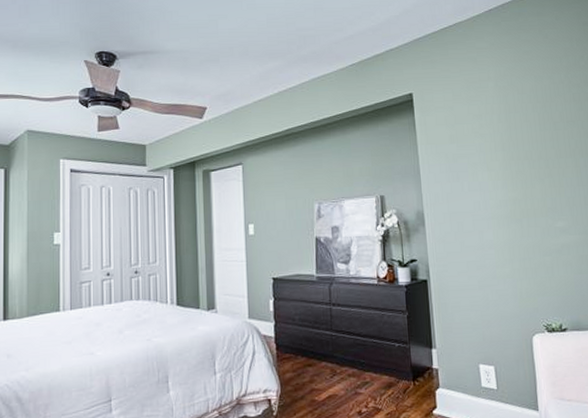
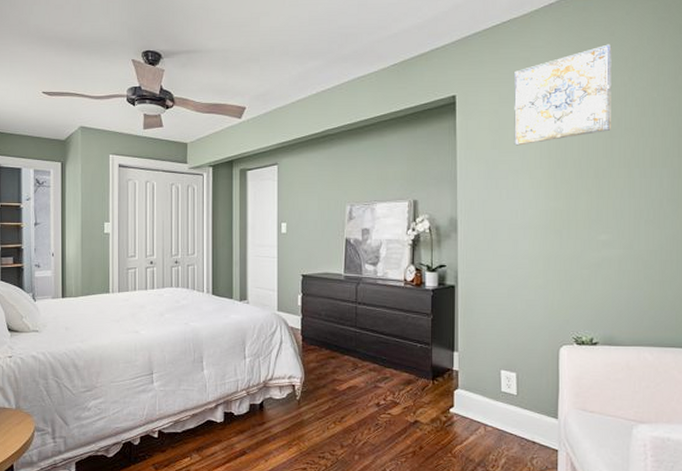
wall art: none [464,46,555,140] -> present [514,44,612,146]

